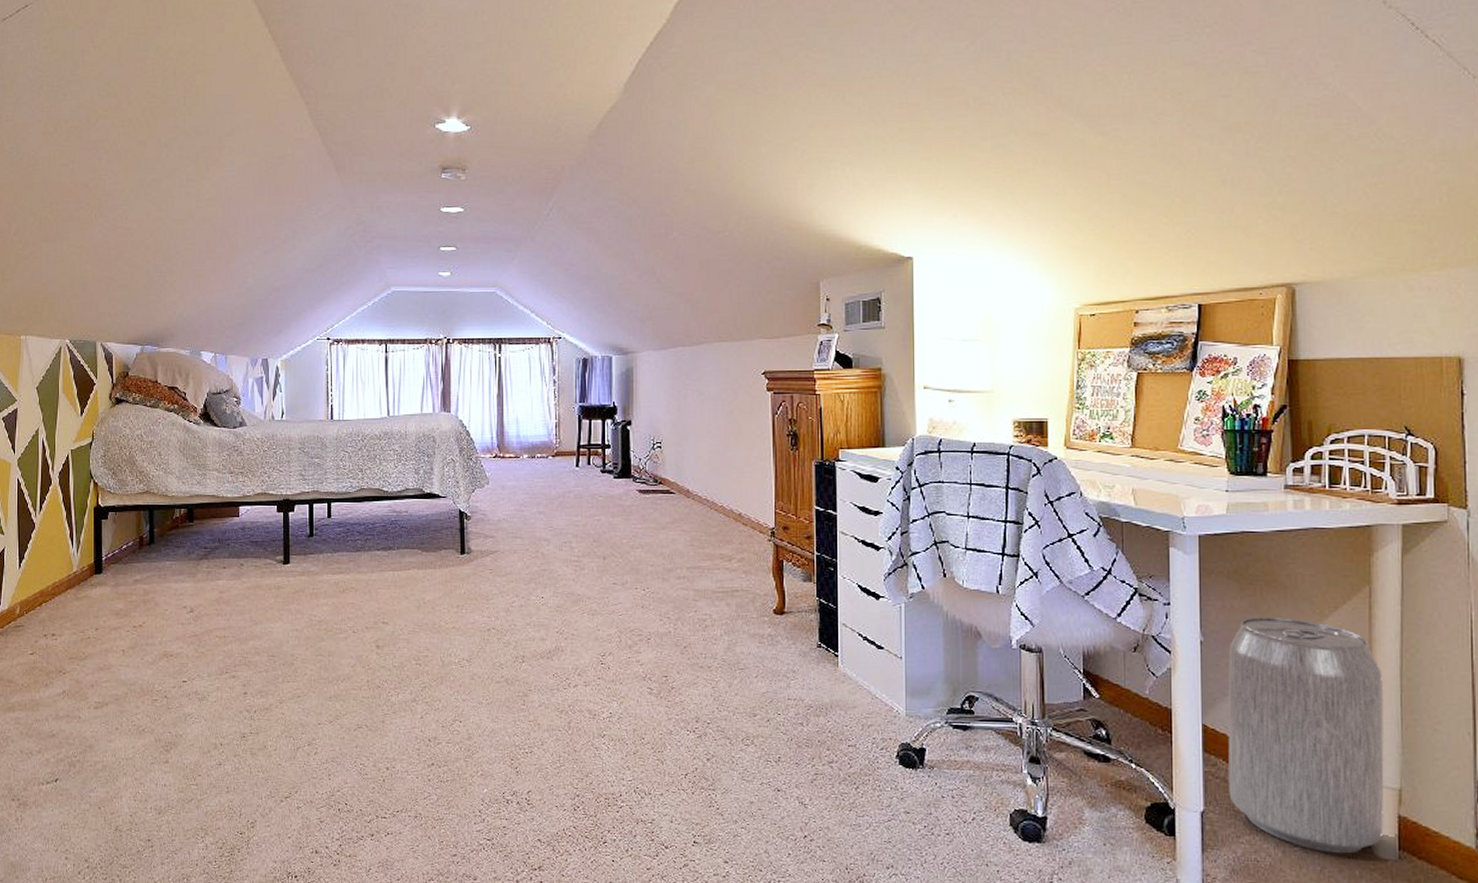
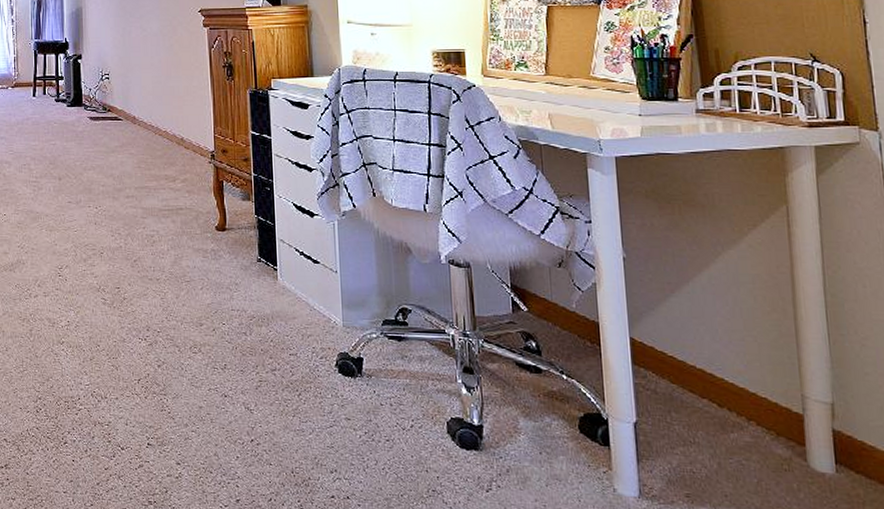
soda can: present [1227,617,1384,854] -> none [651,235,819,467]

